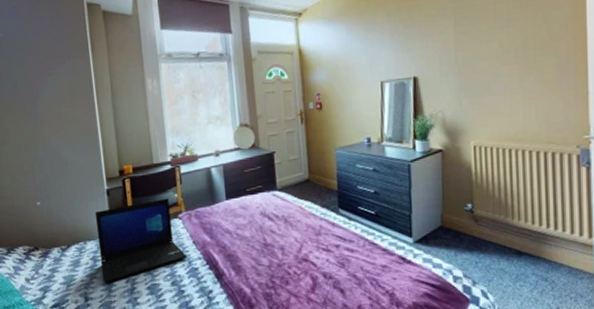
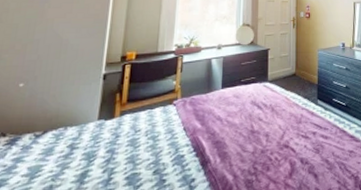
laptop: present [94,198,187,283] -> none [77,84,174,174]

